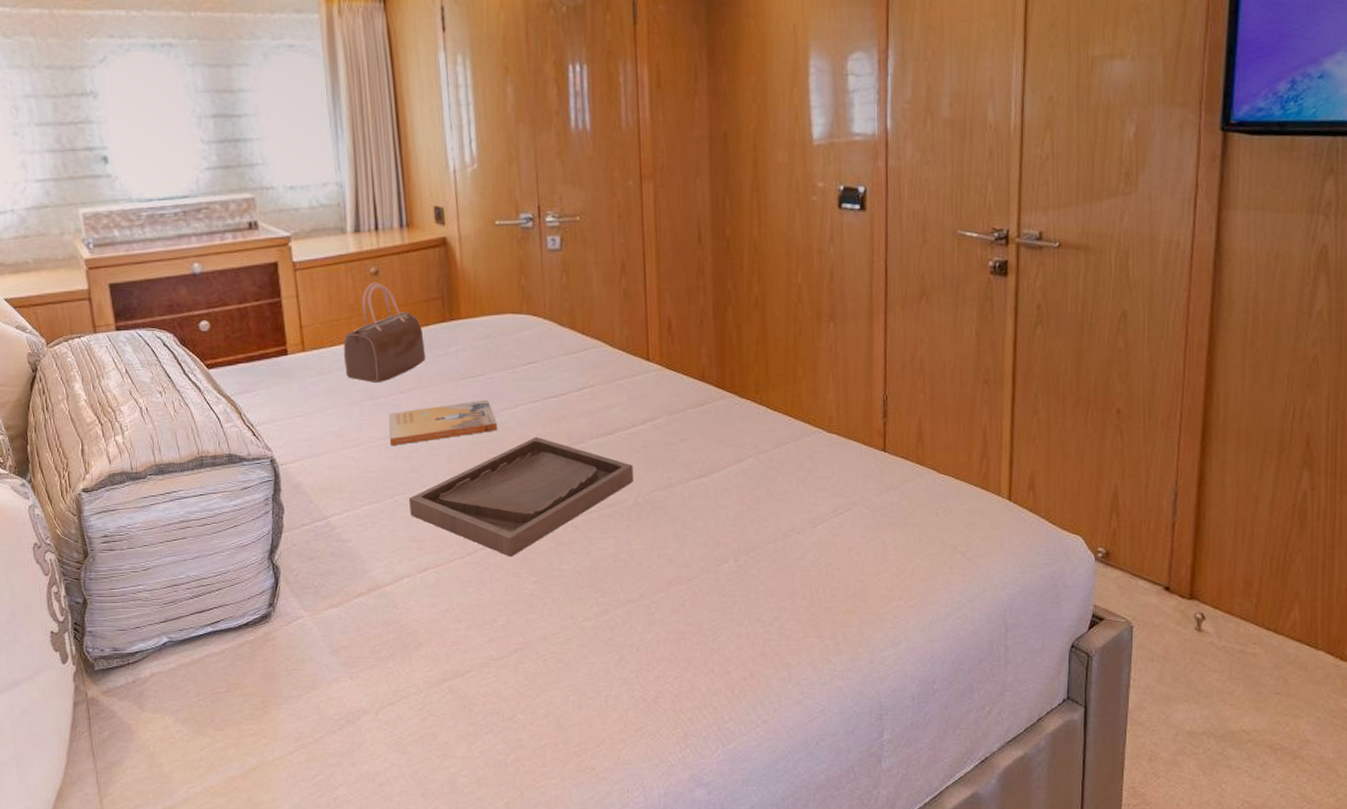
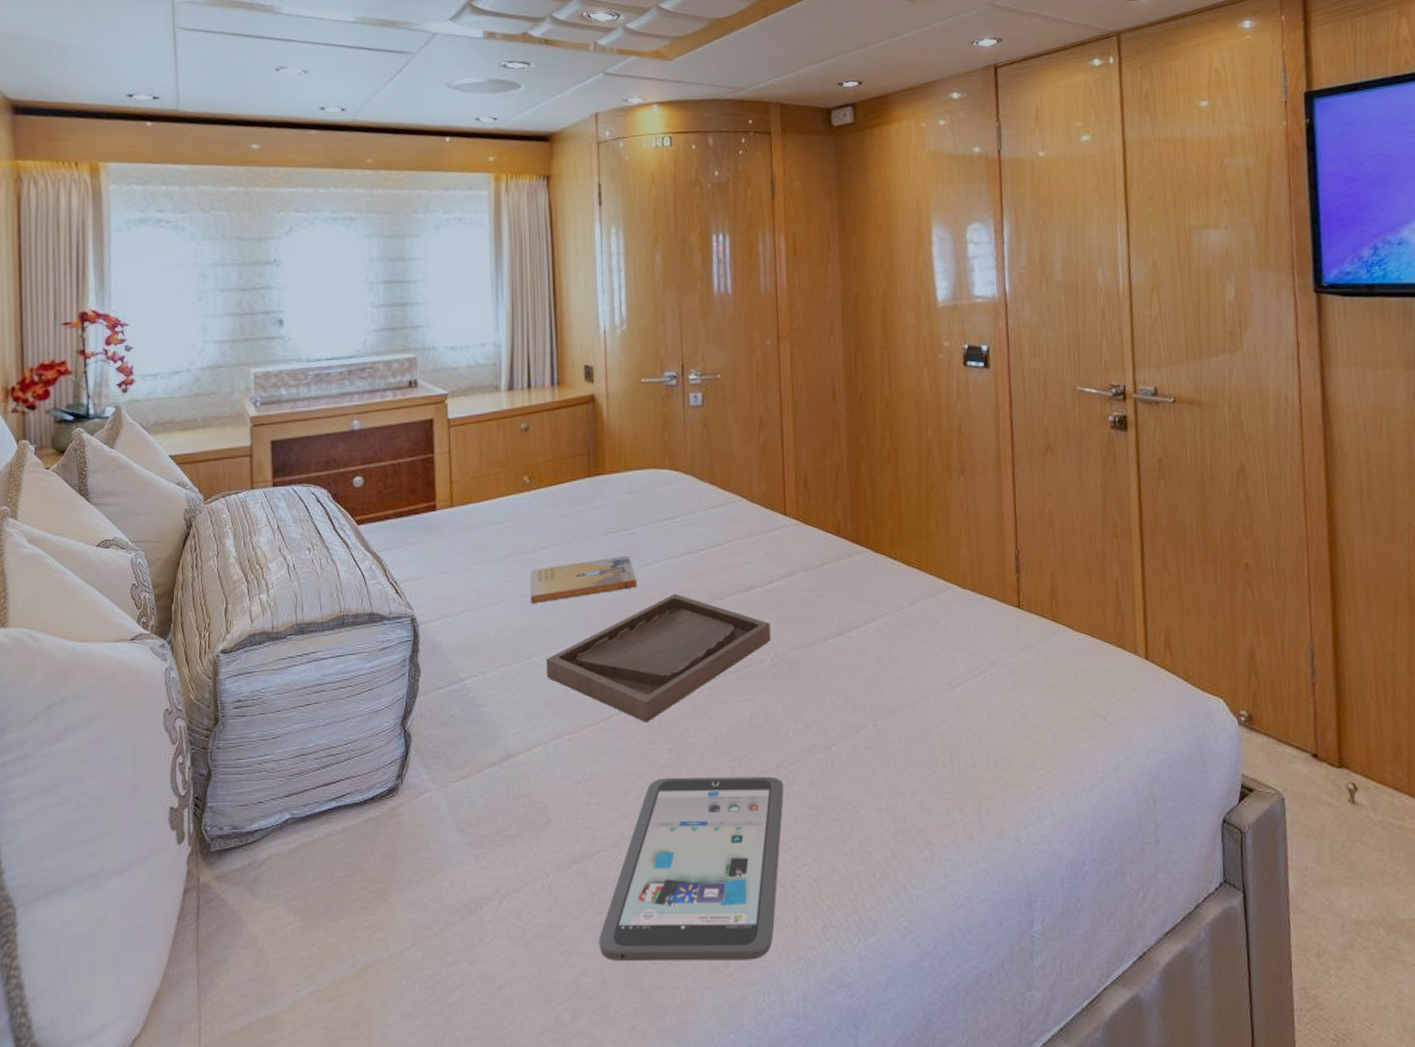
handbag: present [343,282,426,383] -> none [490,438,570,538]
tablet: none [471,605,647,764] -> present [599,776,784,962]

